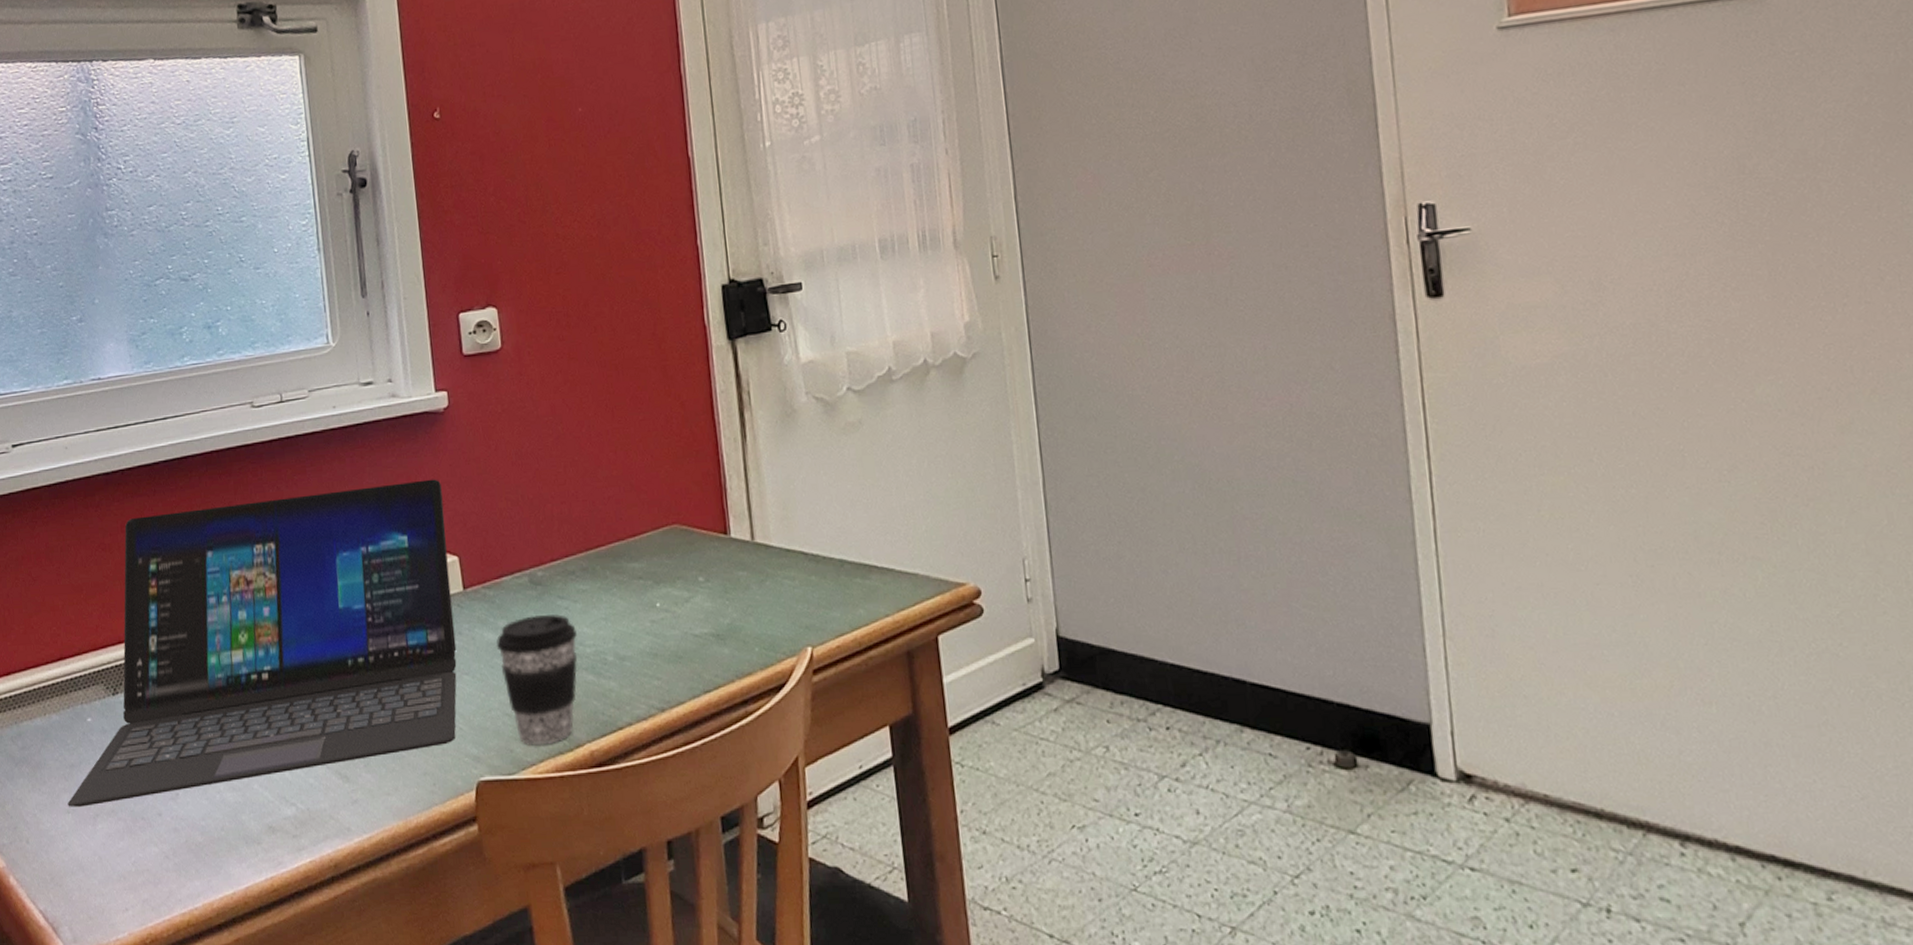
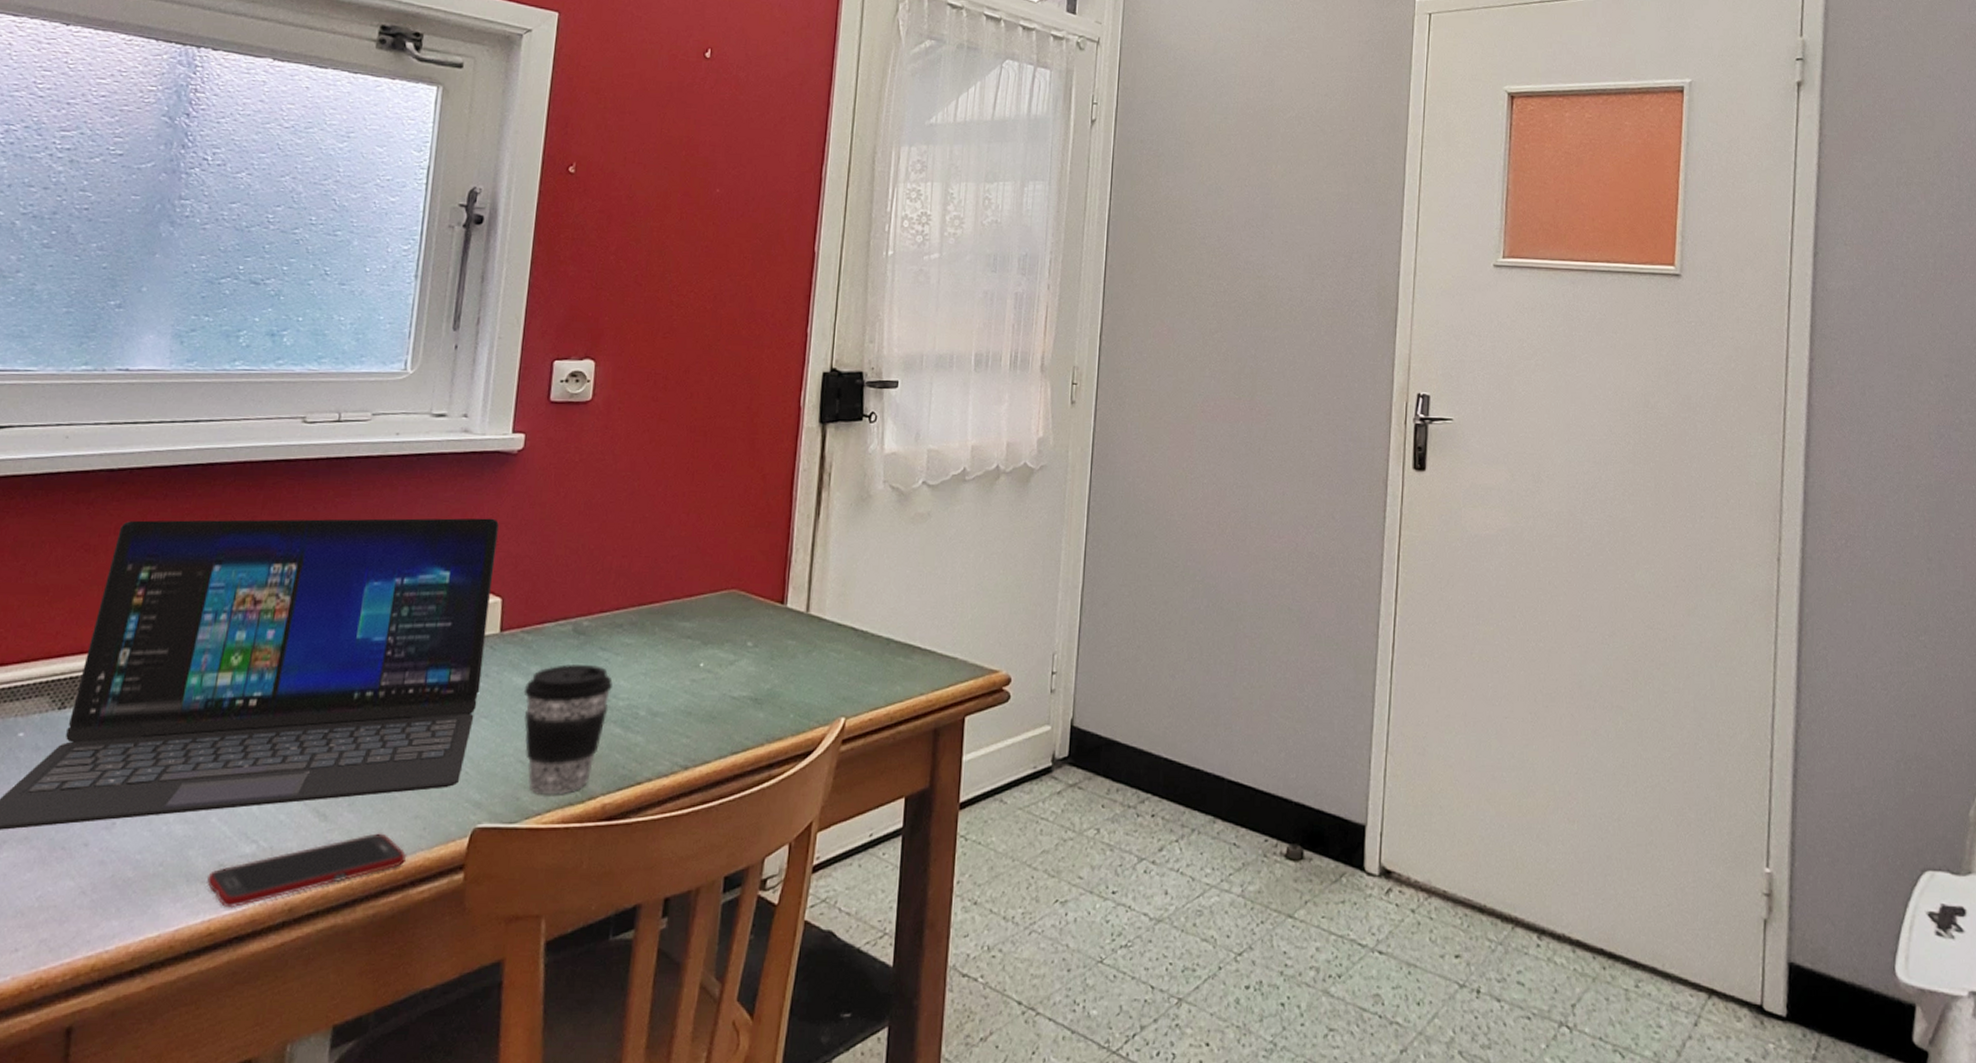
cell phone: none [261,790,425,866] -> present [206,833,407,909]

